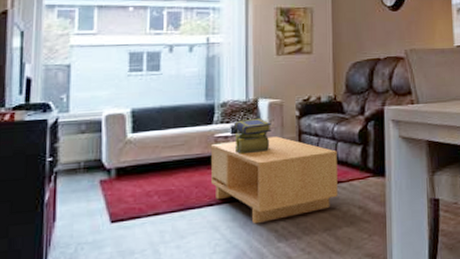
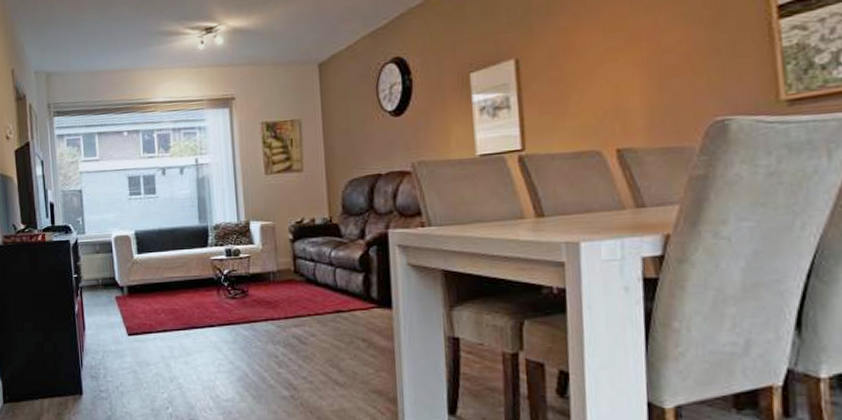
coffee table: present [210,136,338,224] -> none [207,260,339,348]
stack of books: present [234,118,272,155] -> none [228,241,265,278]

